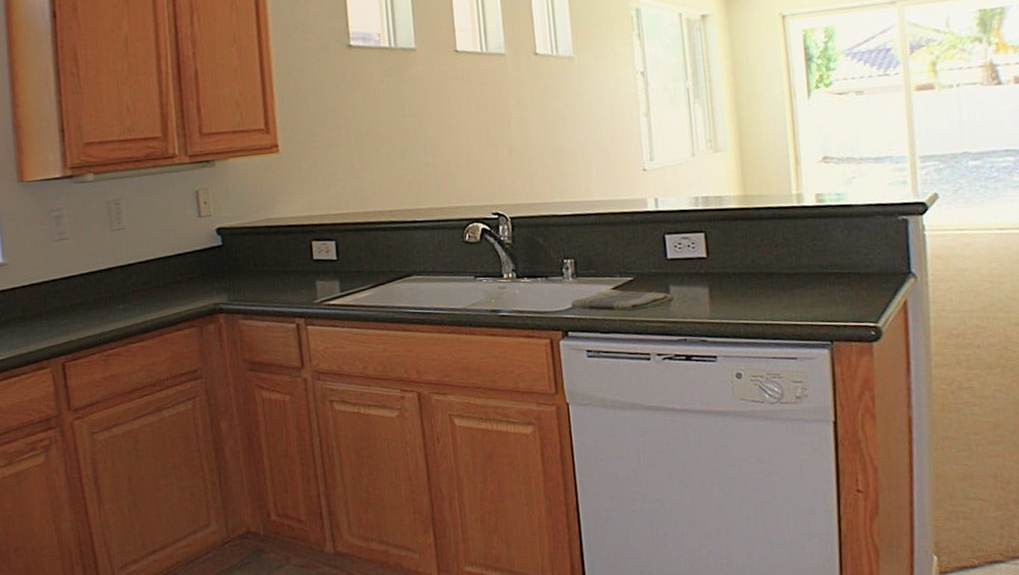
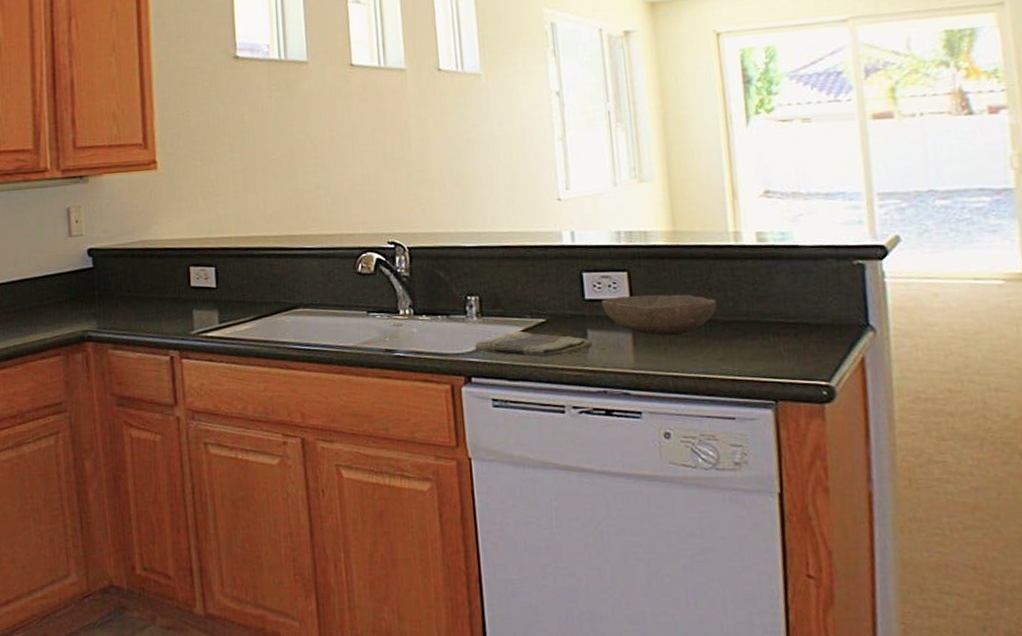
bowl: none [682,251,782,288] -> present [602,294,717,335]

